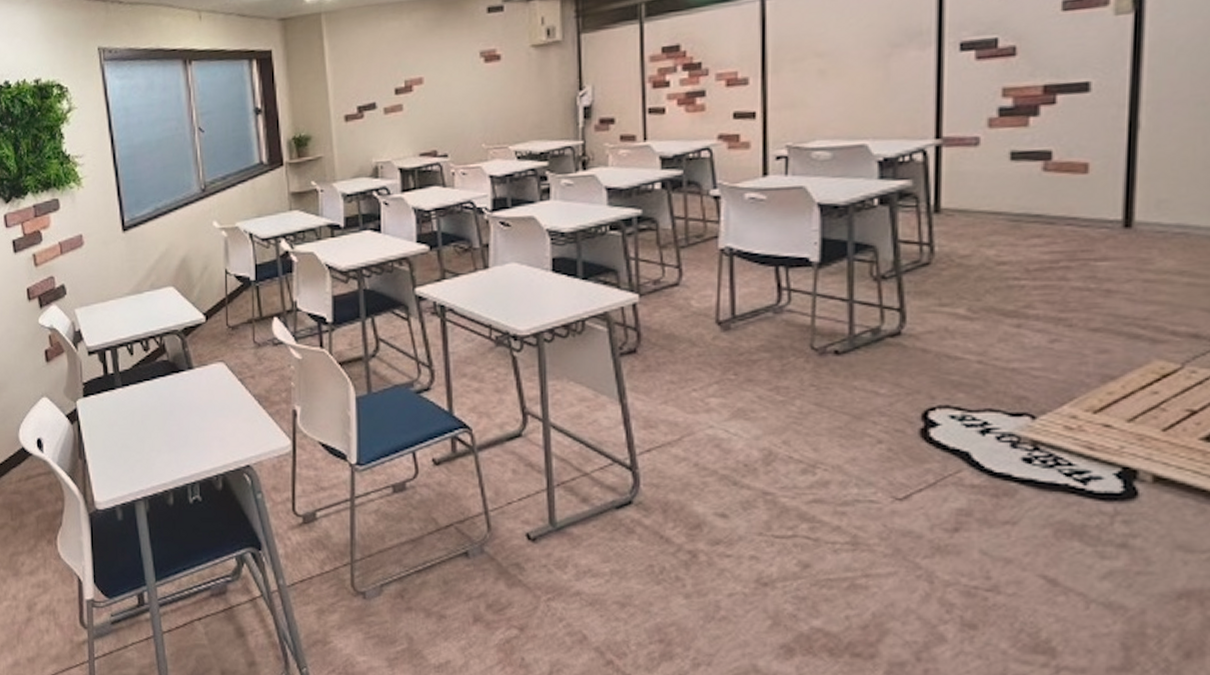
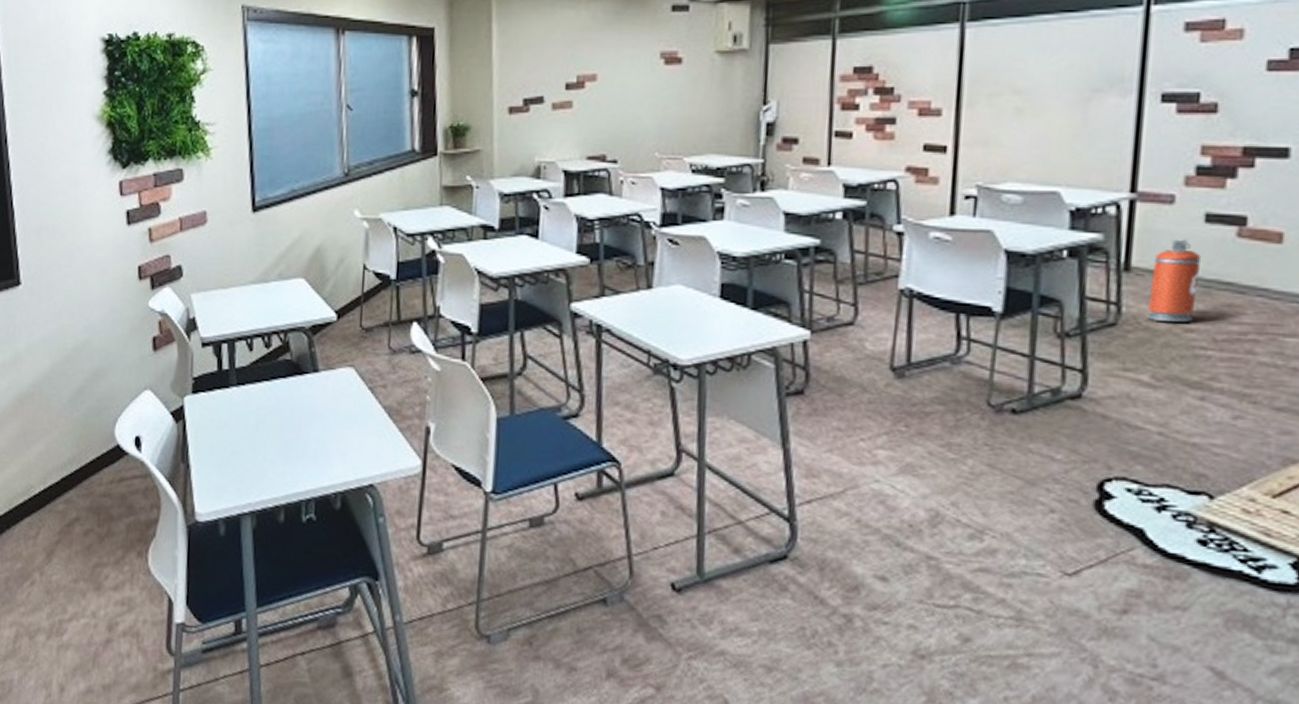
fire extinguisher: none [959,178,1010,257] -> present [1146,239,1202,322]

